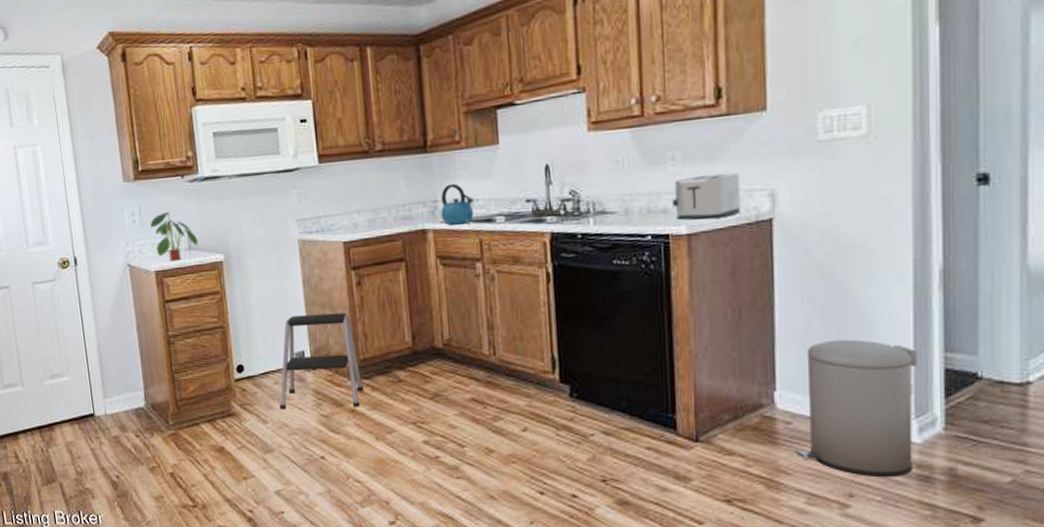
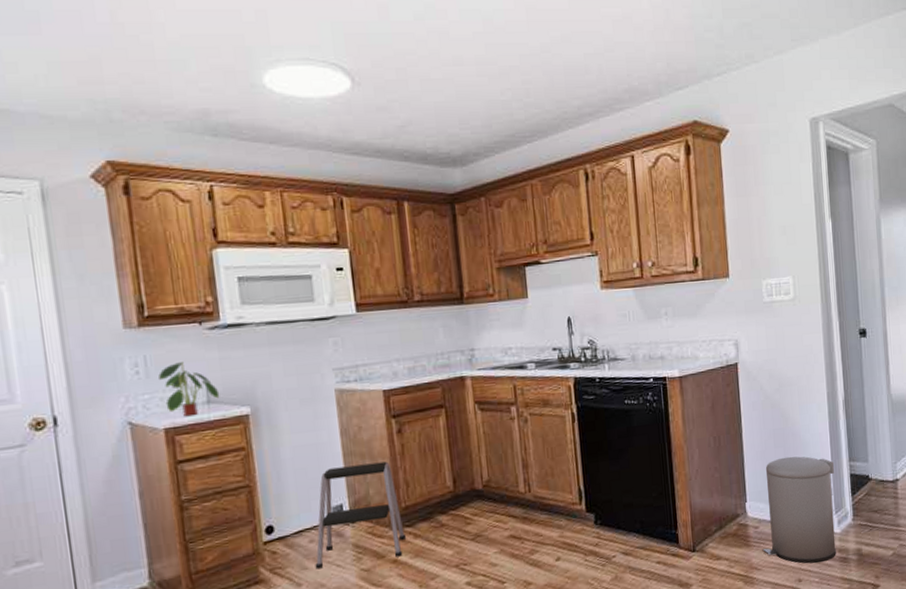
kettle: present [441,183,474,226] -> none [477,333,508,373]
toaster: present [671,173,741,221] -> none [666,326,716,366]

